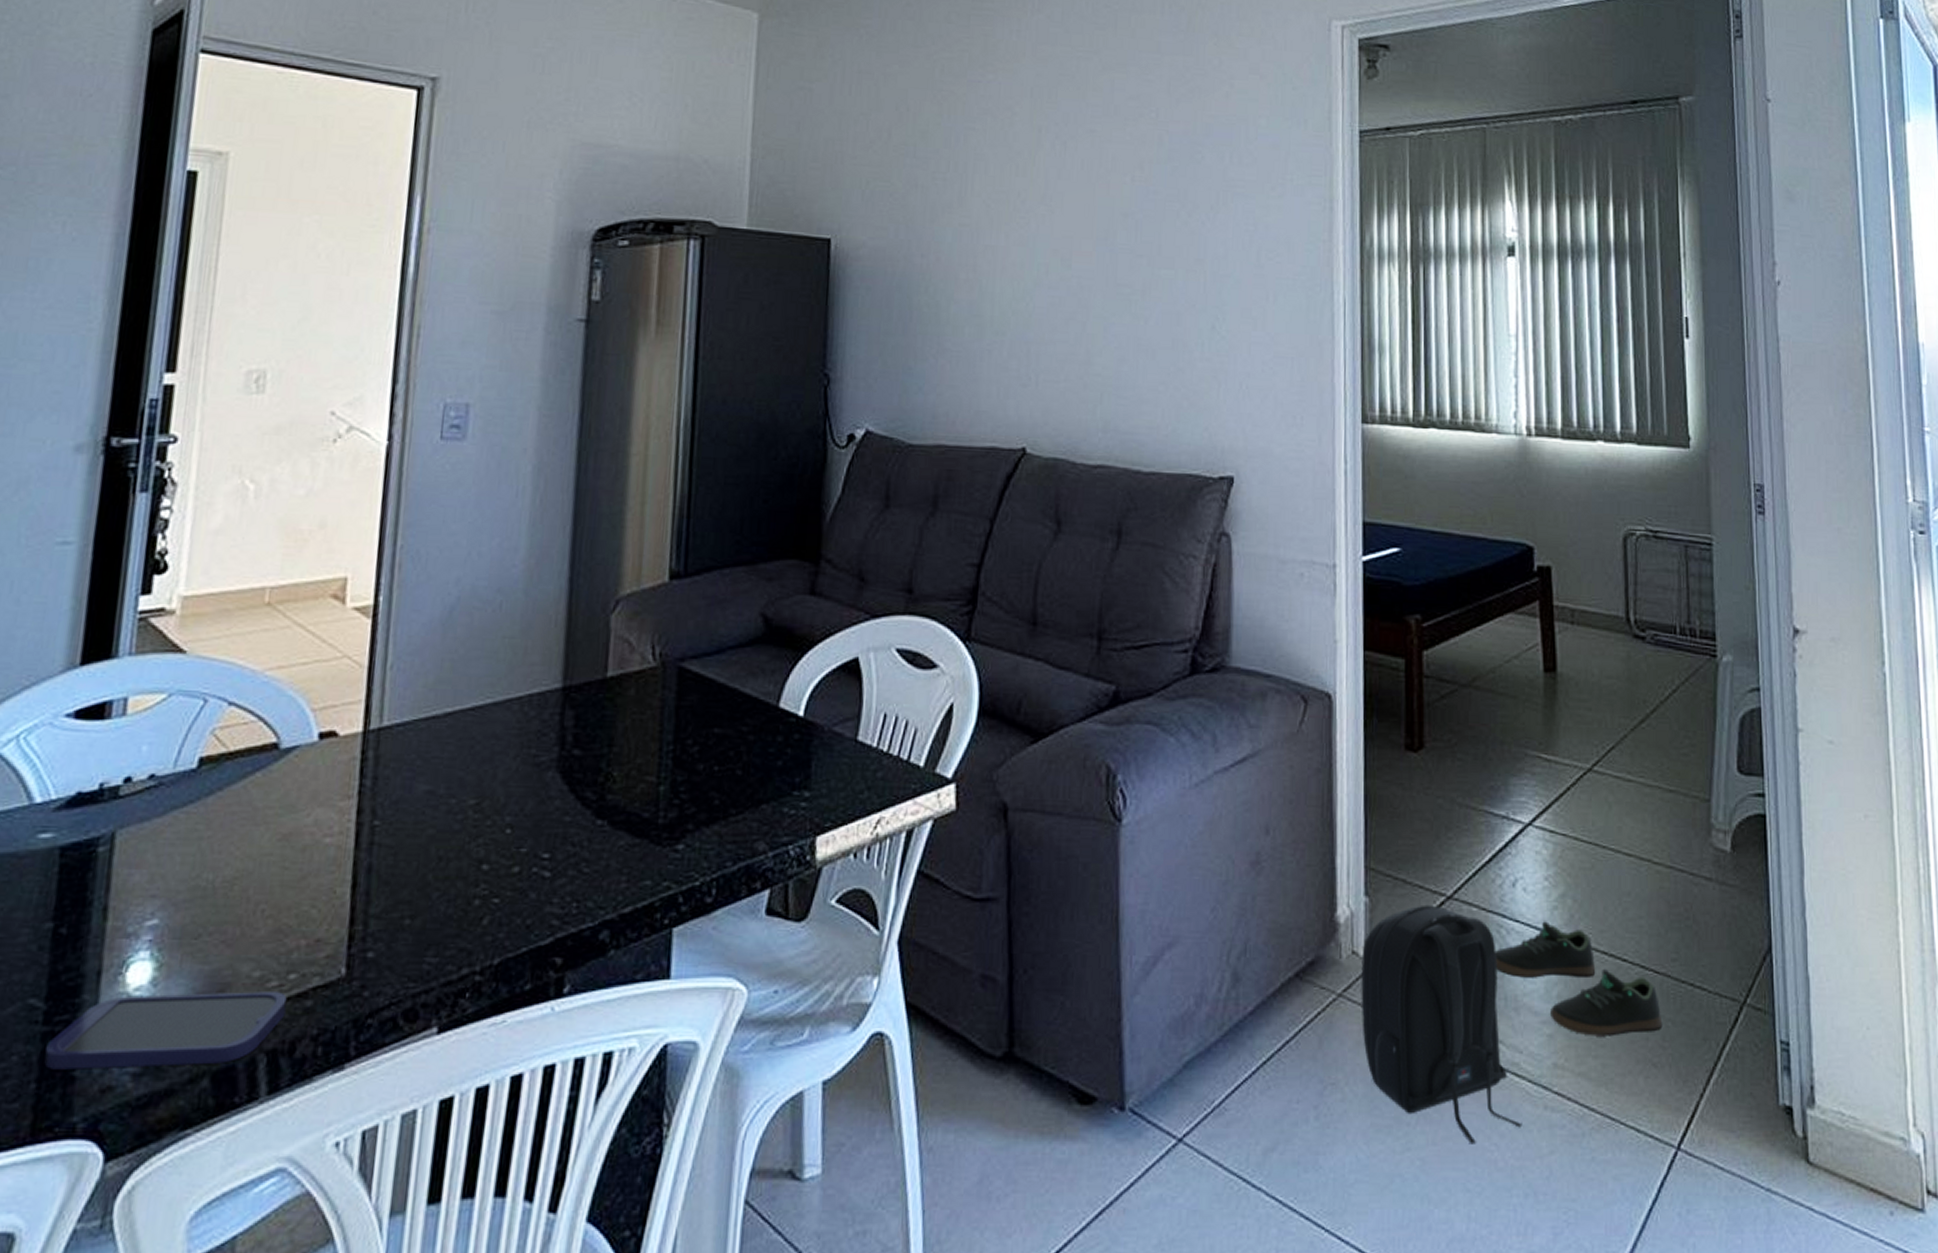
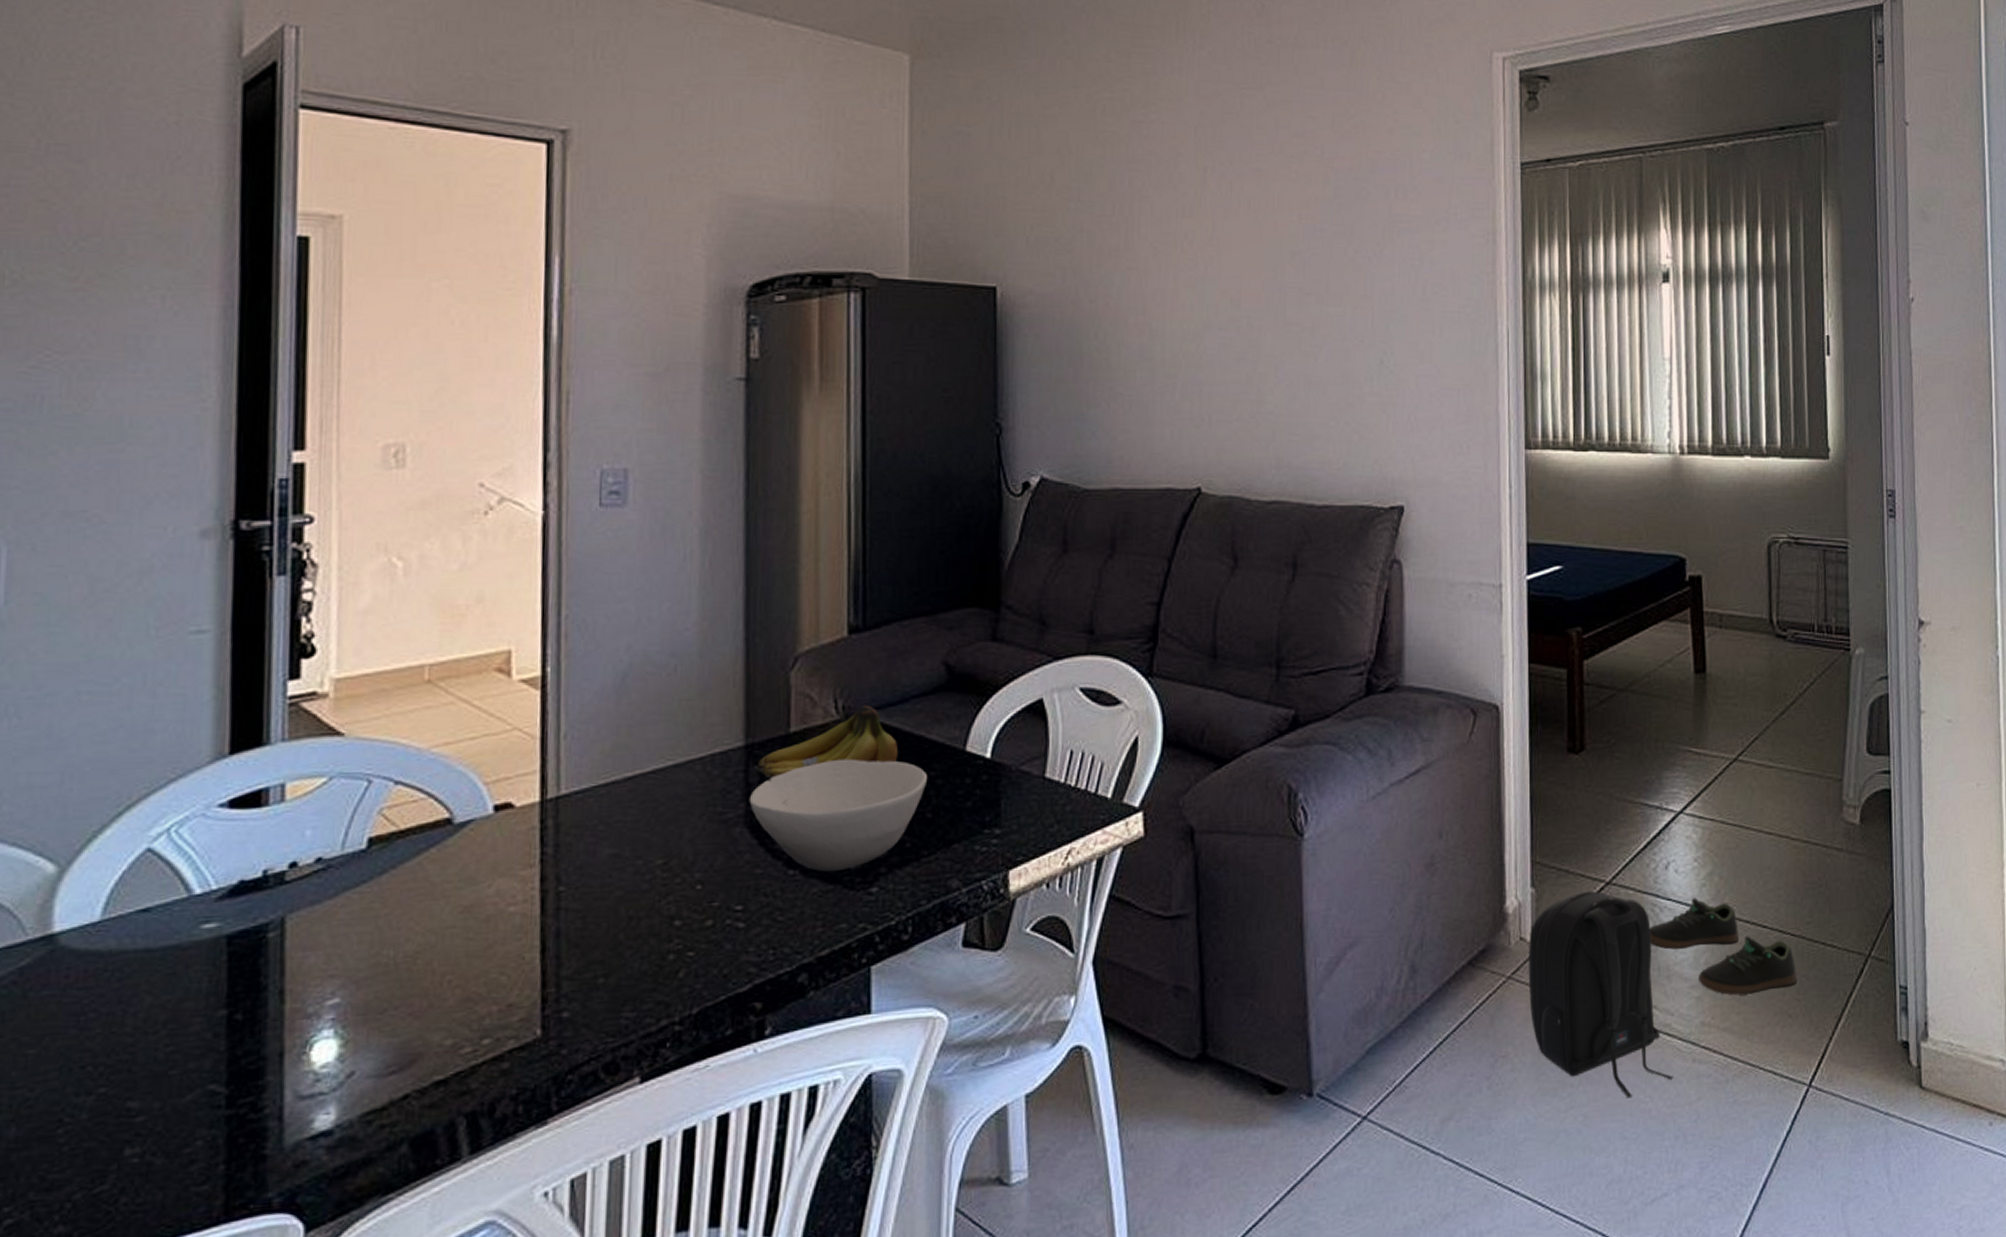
mobile phone: present [44,992,287,1070] -> none [231,1057,482,1150]
bowl: none [562,707,740,825] -> present [748,758,928,872]
fruit: none [570,653,712,723] -> present [755,705,899,778]

